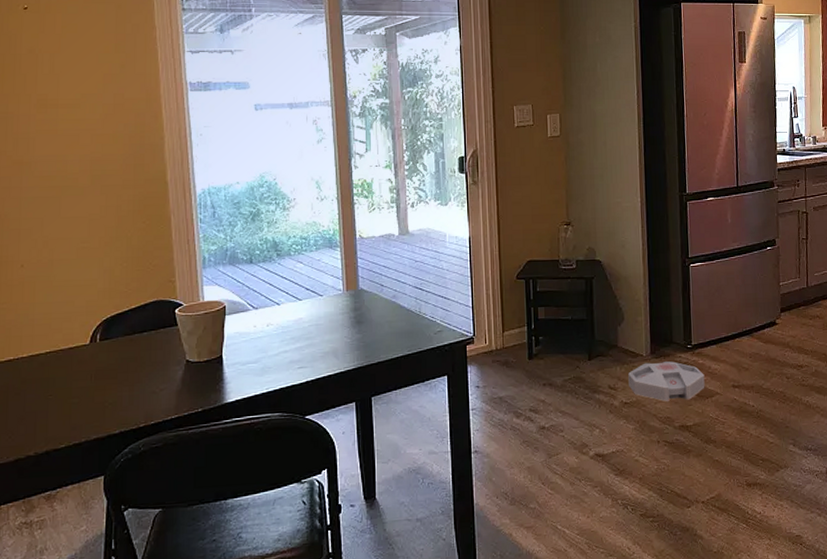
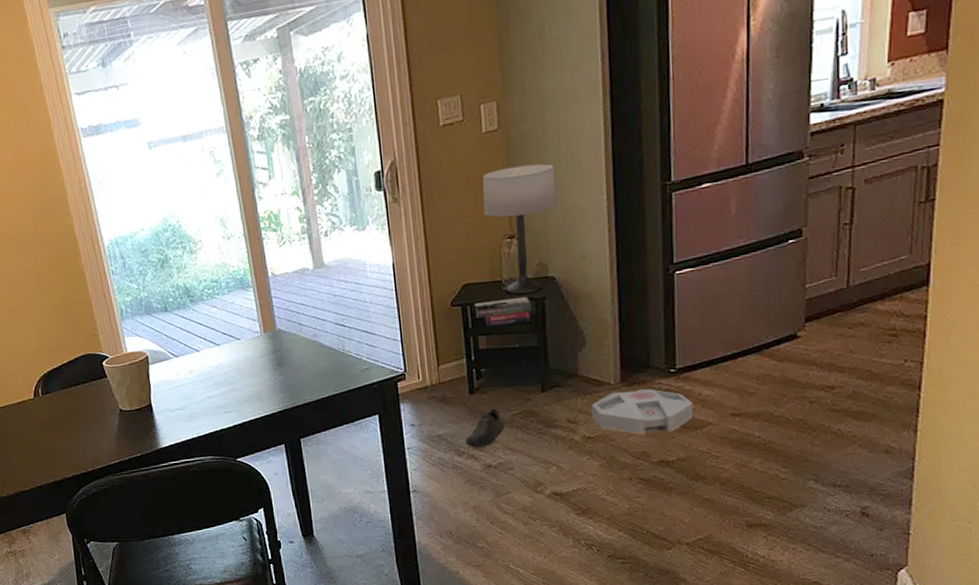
athletic shoe: none [523,373,557,411] -> present [465,408,504,448]
books: none [536,276,583,299] -> present [474,297,533,327]
table lamp: none [546,166,603,274] -> present [483,163,557,295]

